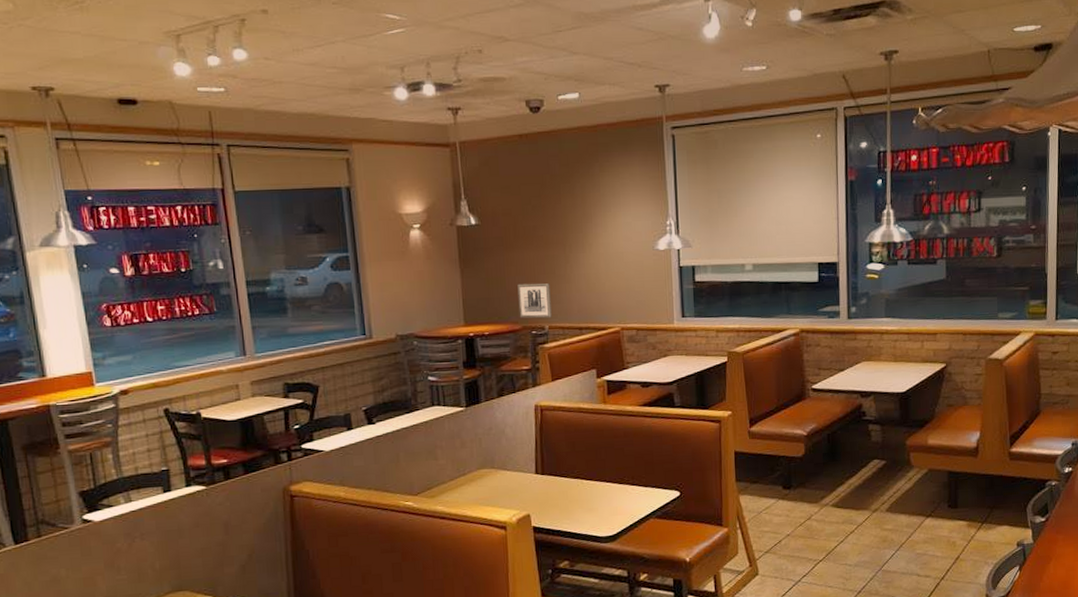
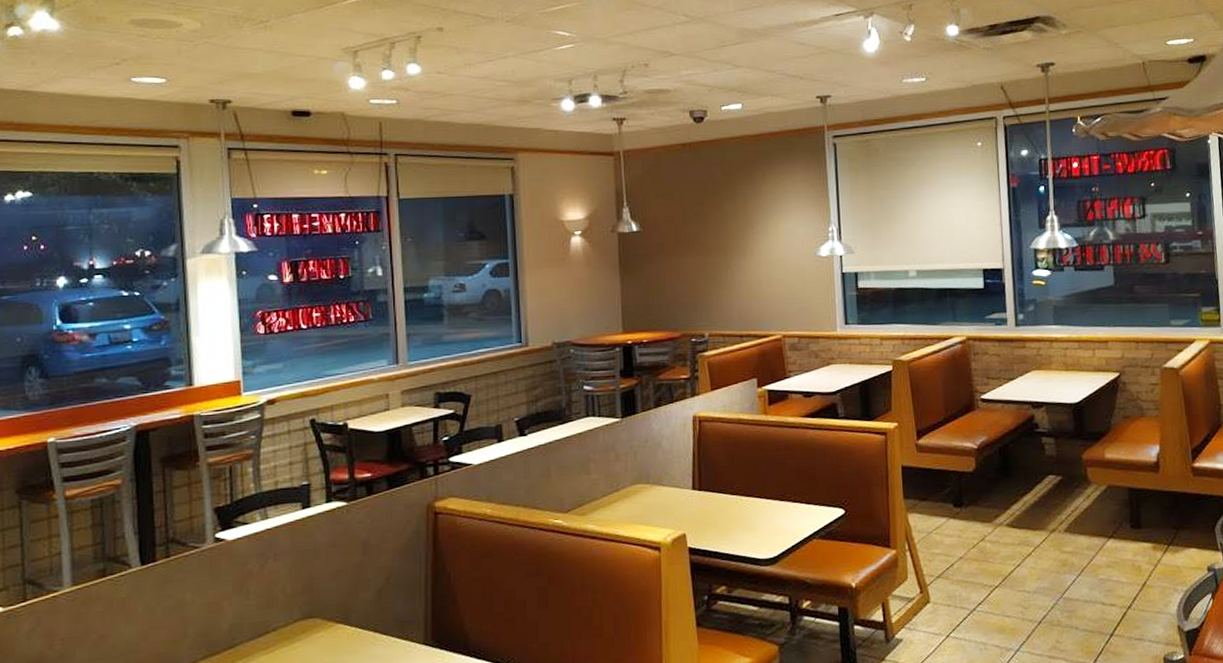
wall art: present [517,283,552,319] -> none [677,289,712,326]

